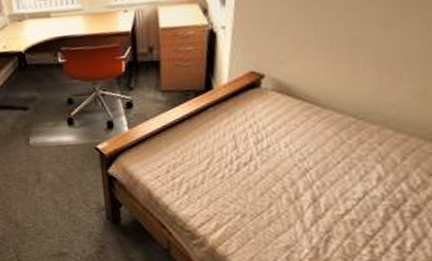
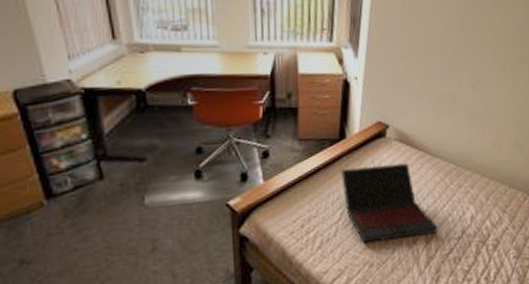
laptop: none [208,114,329,194] -> present [341,162,438,244]

